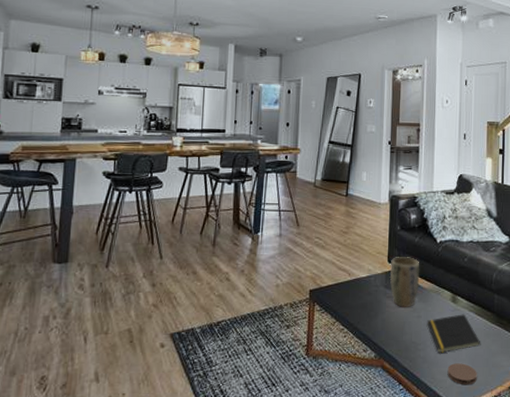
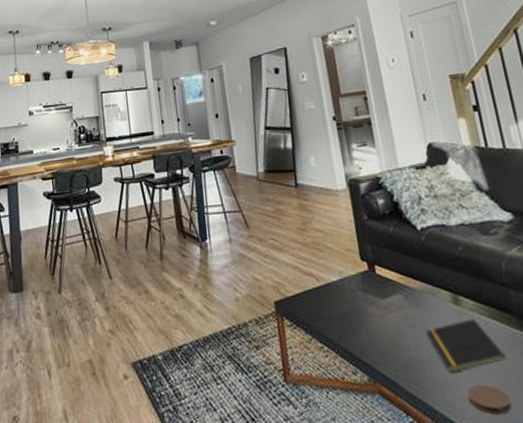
plant pot: present [389,257,420,307] -> none [364,251,407,315]

